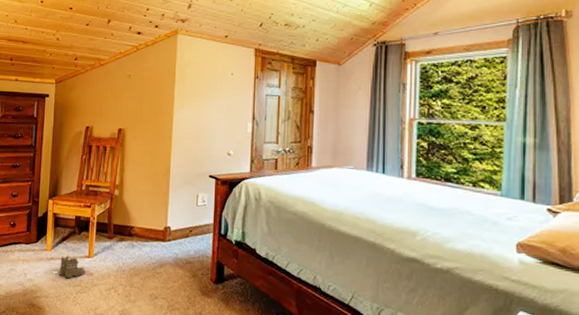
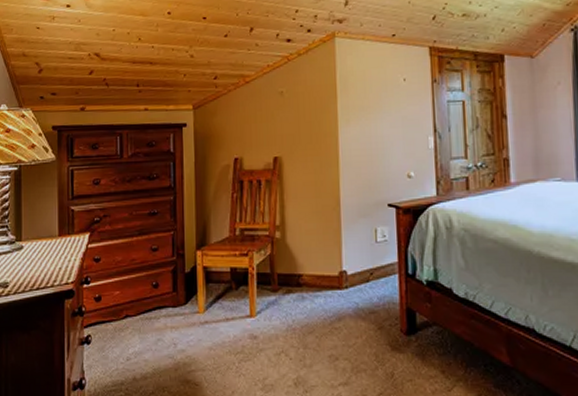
boots: present [58,255,86,279] -> none [215,317,248,345]

